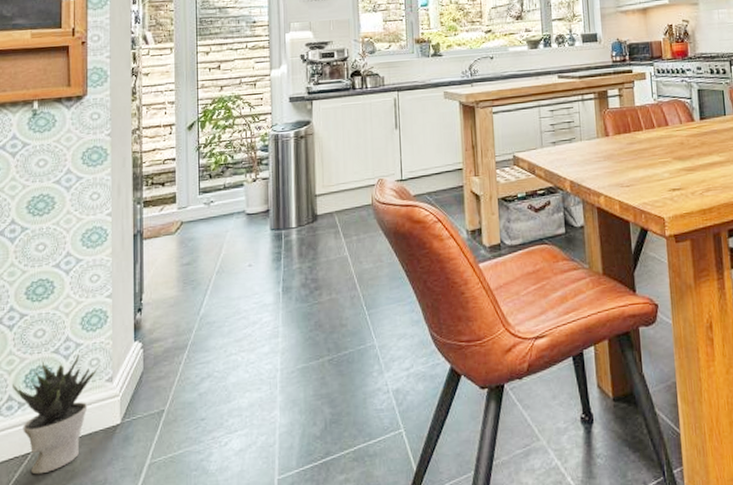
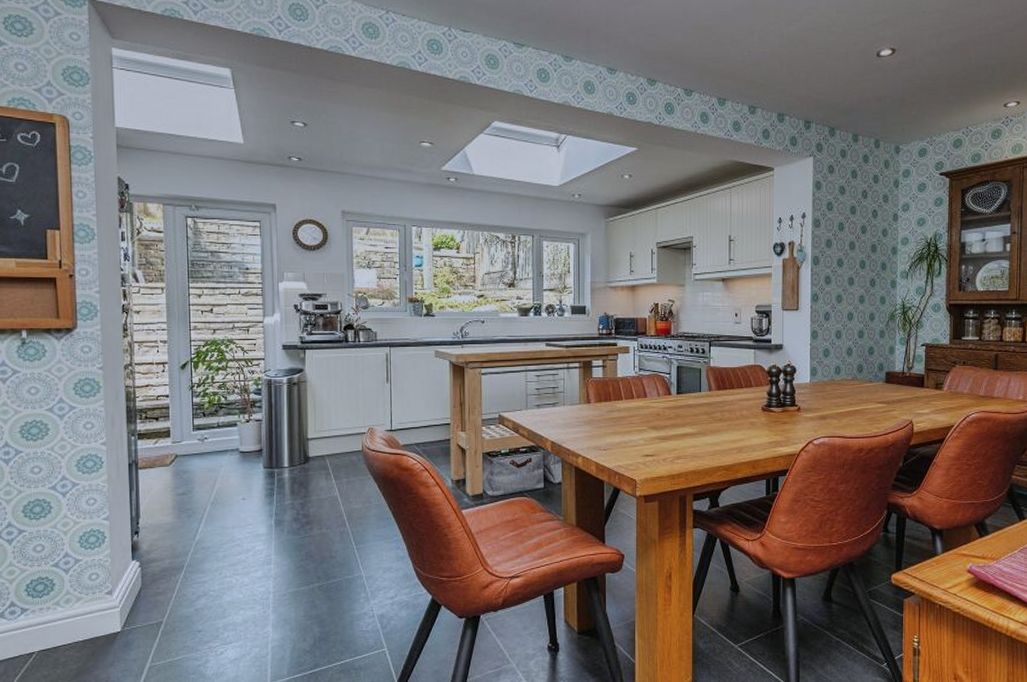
potted plant: present [13,354,101,475] -> none [14,569,100,671]

